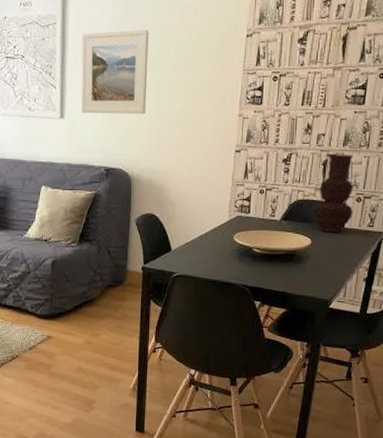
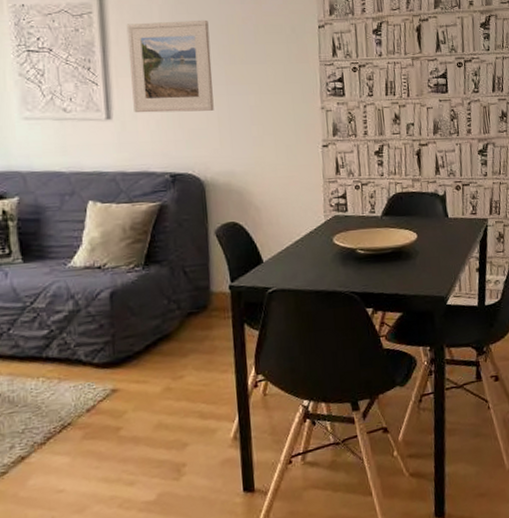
vase: present [312,154,354,232] -> none [413,142,455,224]

